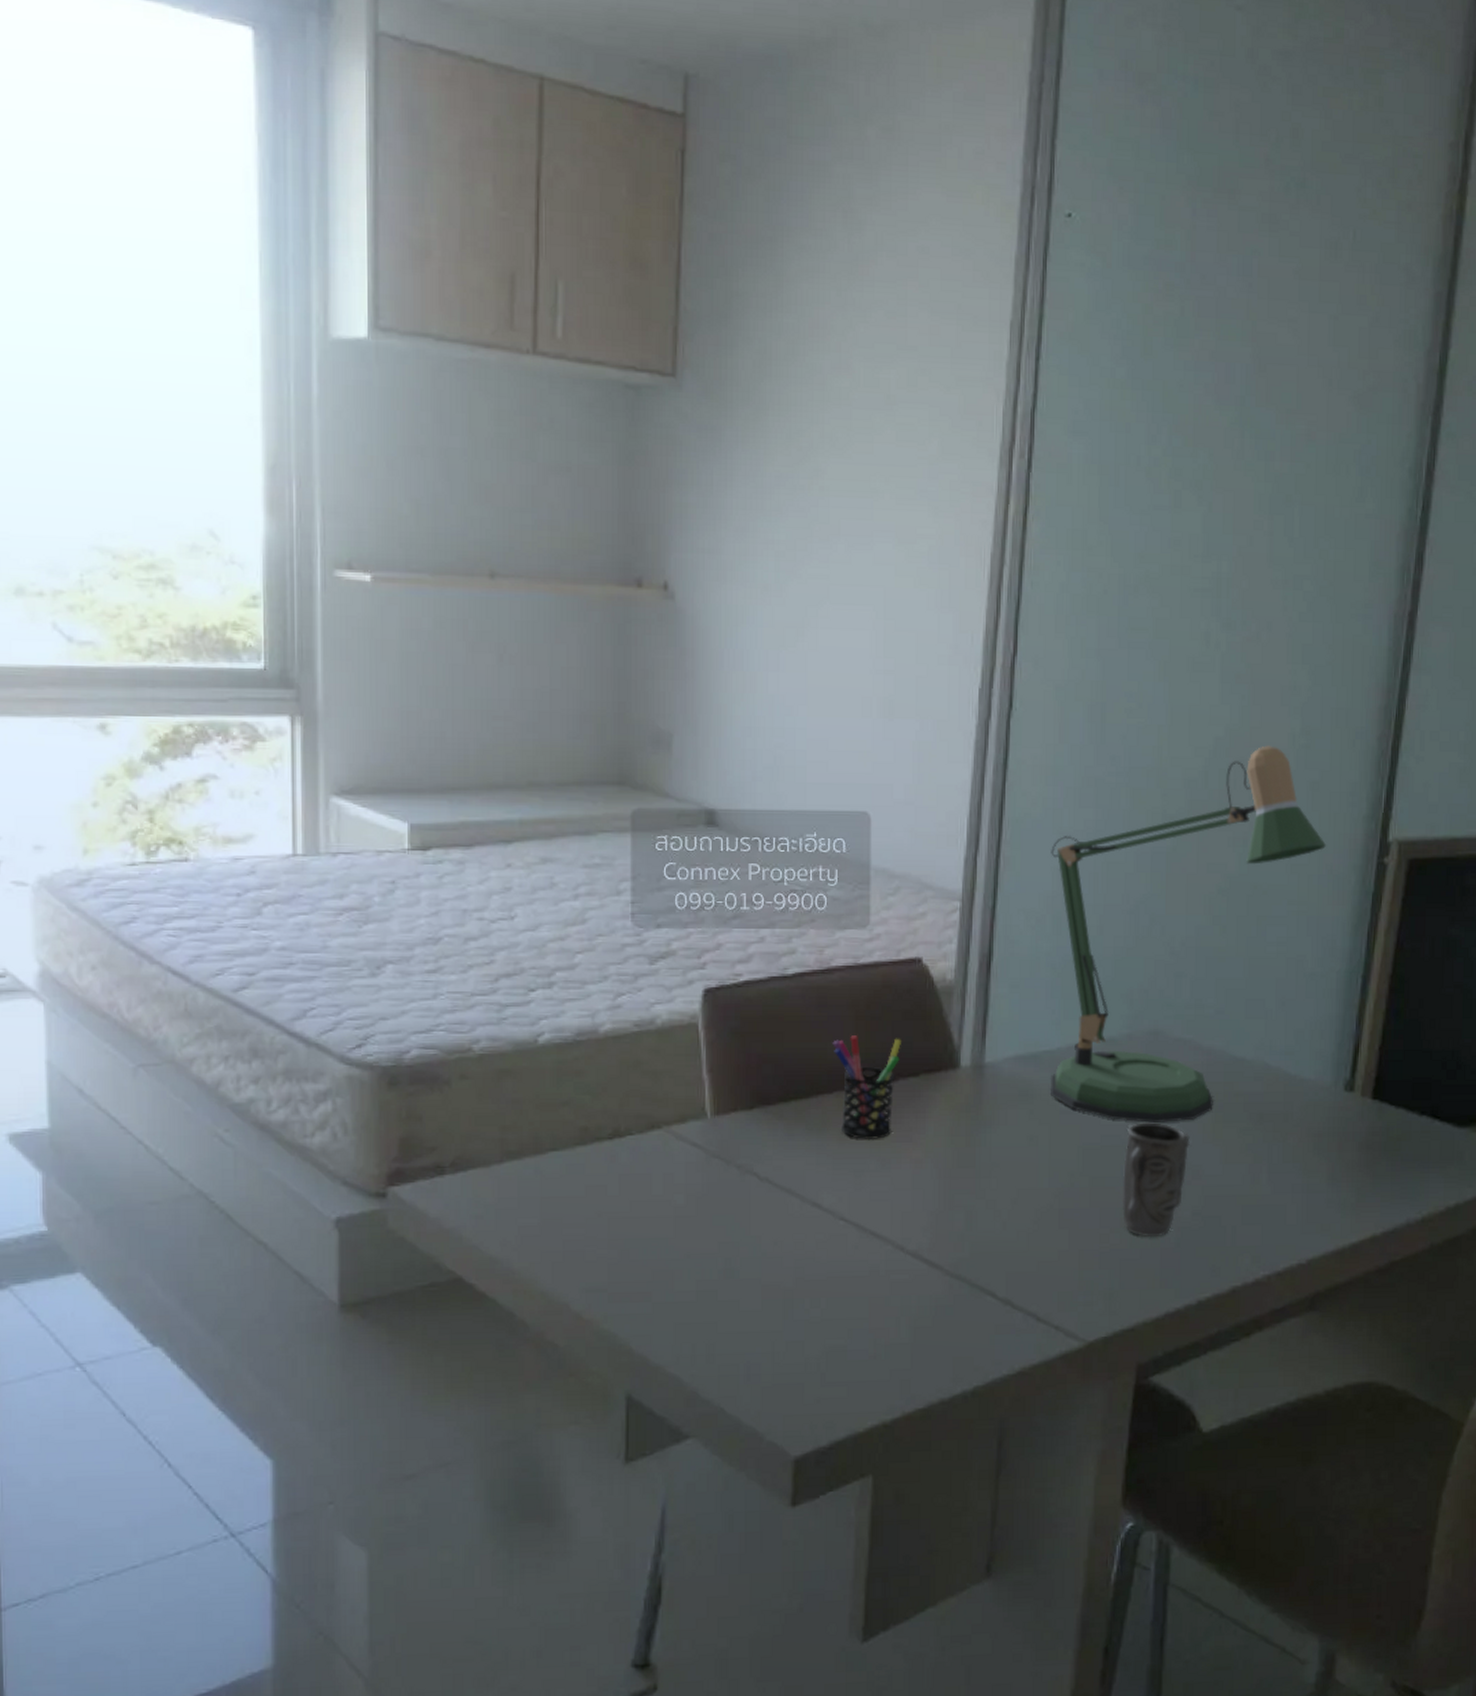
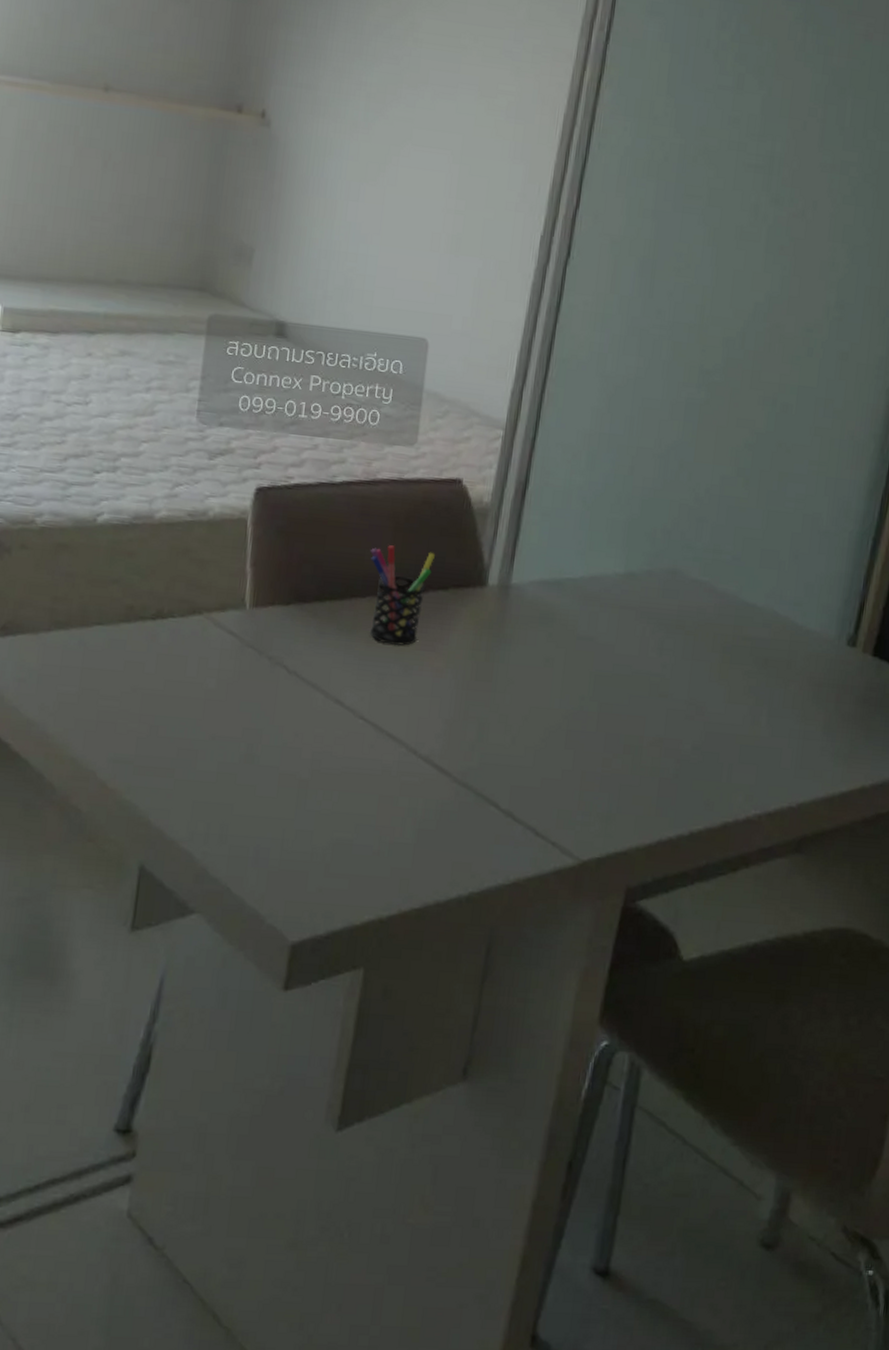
desk lamp: present [1050,745,1327,1124] -> none [570,314,851,659]
mug: present [1122,1122,1190,1237] -> none [626,656,697,766]

